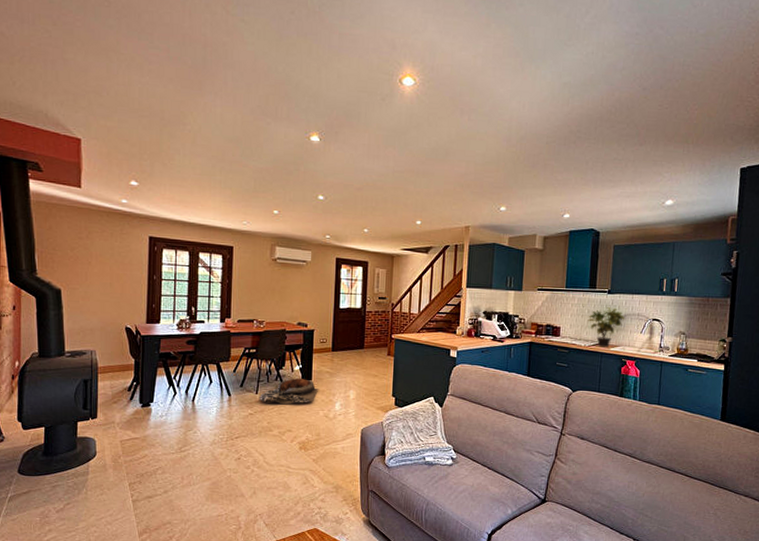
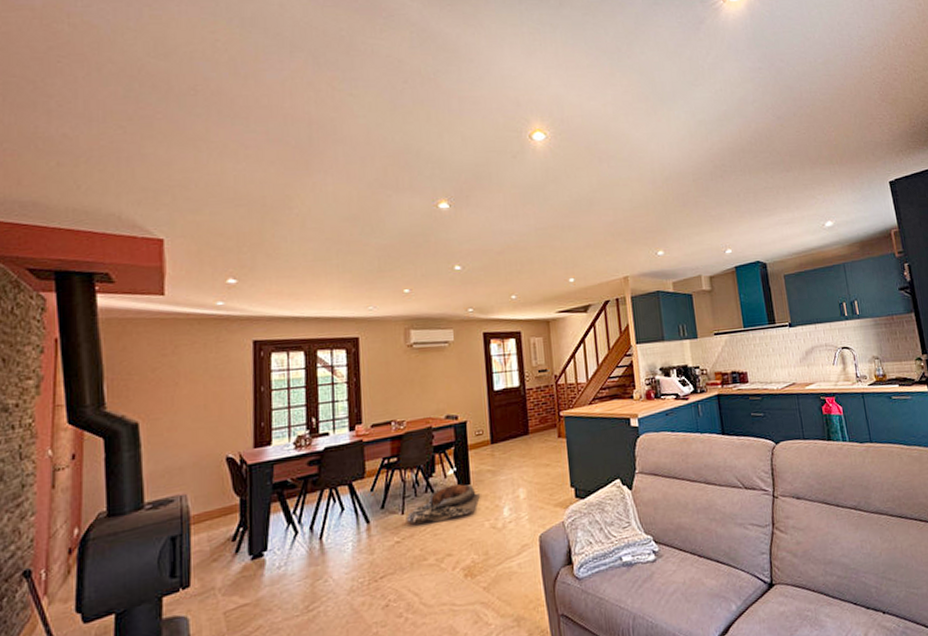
potted plant: present [587,307,625,348] -> none [774,342,814,388]

